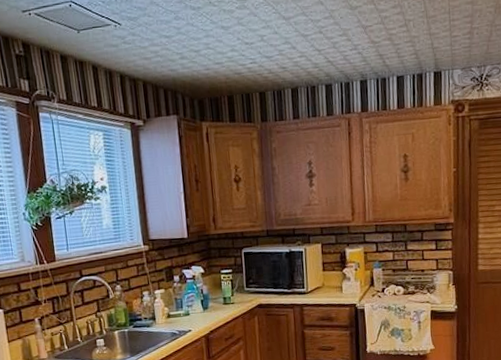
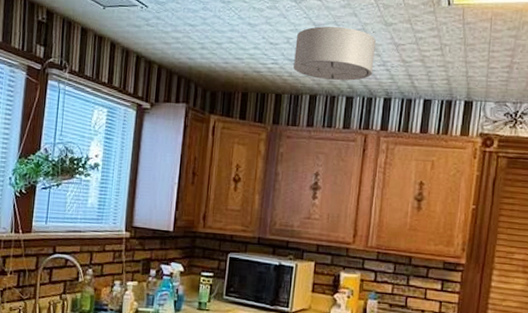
ceiling light: none [269,17,346,72] -> present [293,26,376,81]

